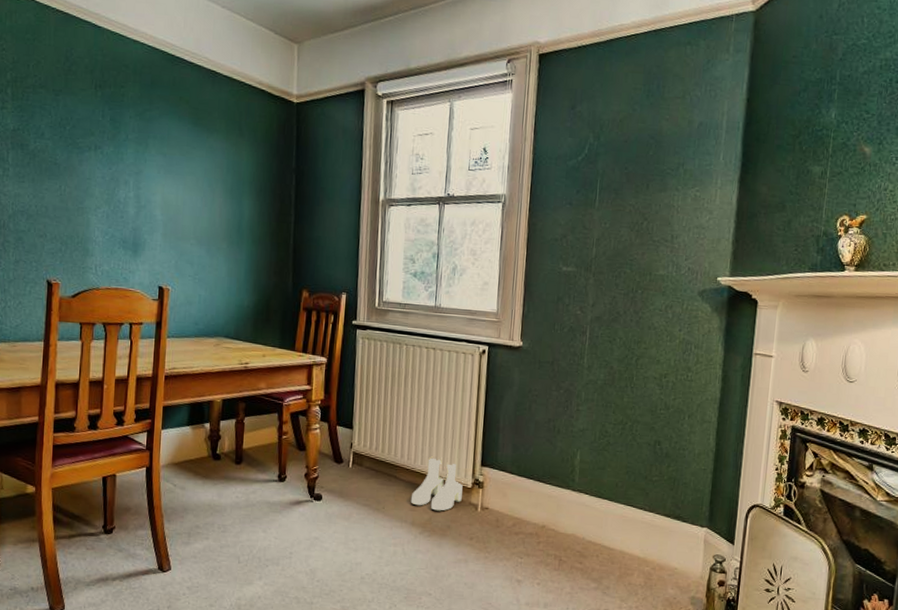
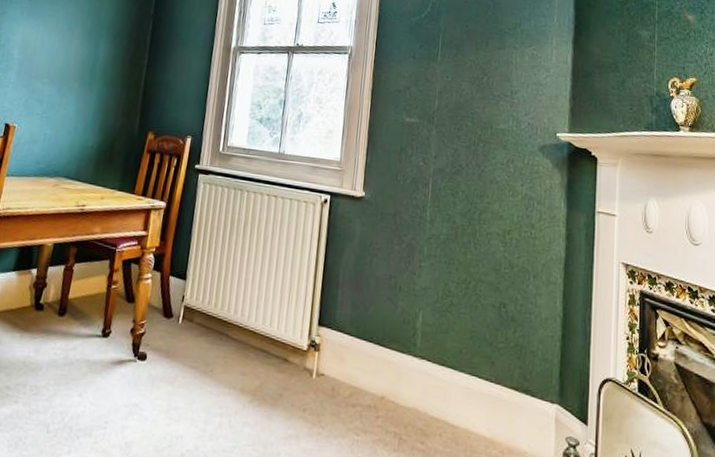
boots: present [410,456,463,511] -> none [241,313,299,377]

